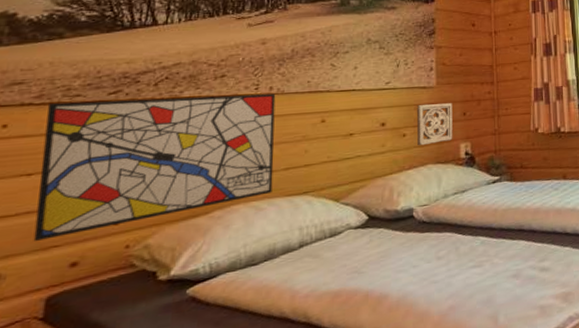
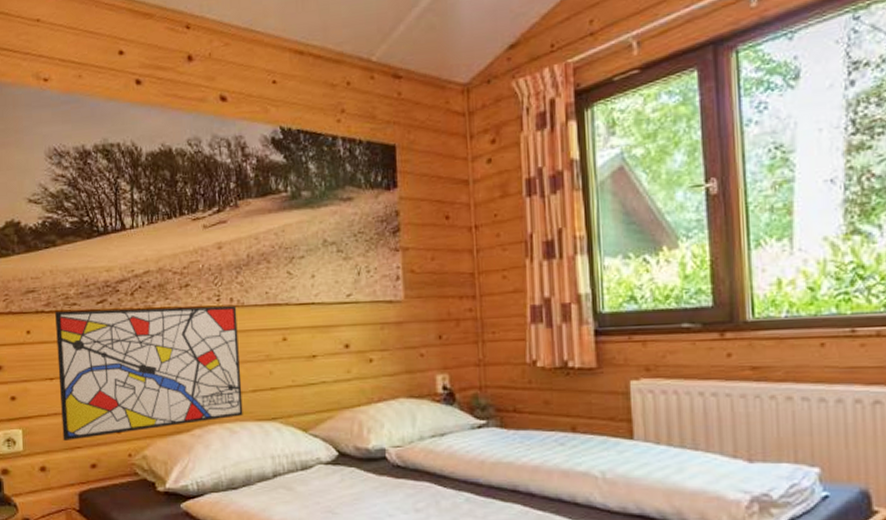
wall ornament: present [416,102,453,146] -> none [382,321,427,375]

